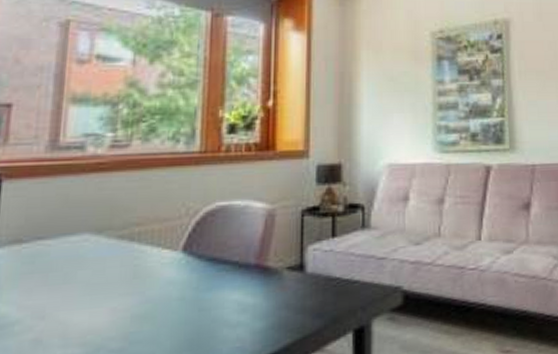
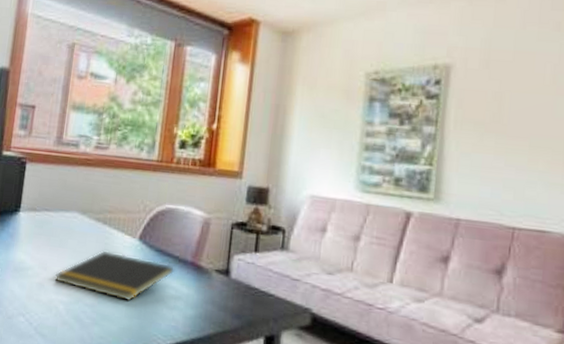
notepad: none [59,273,234,333] -> present [55,250,174,302]

